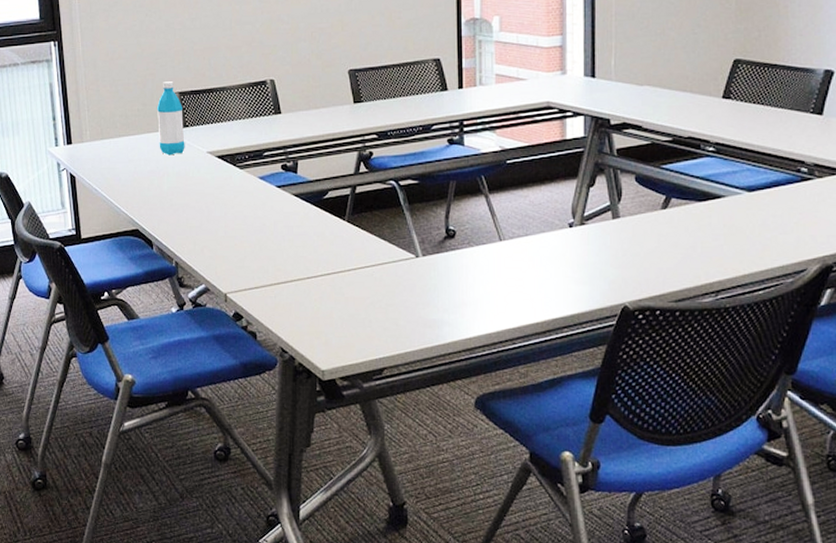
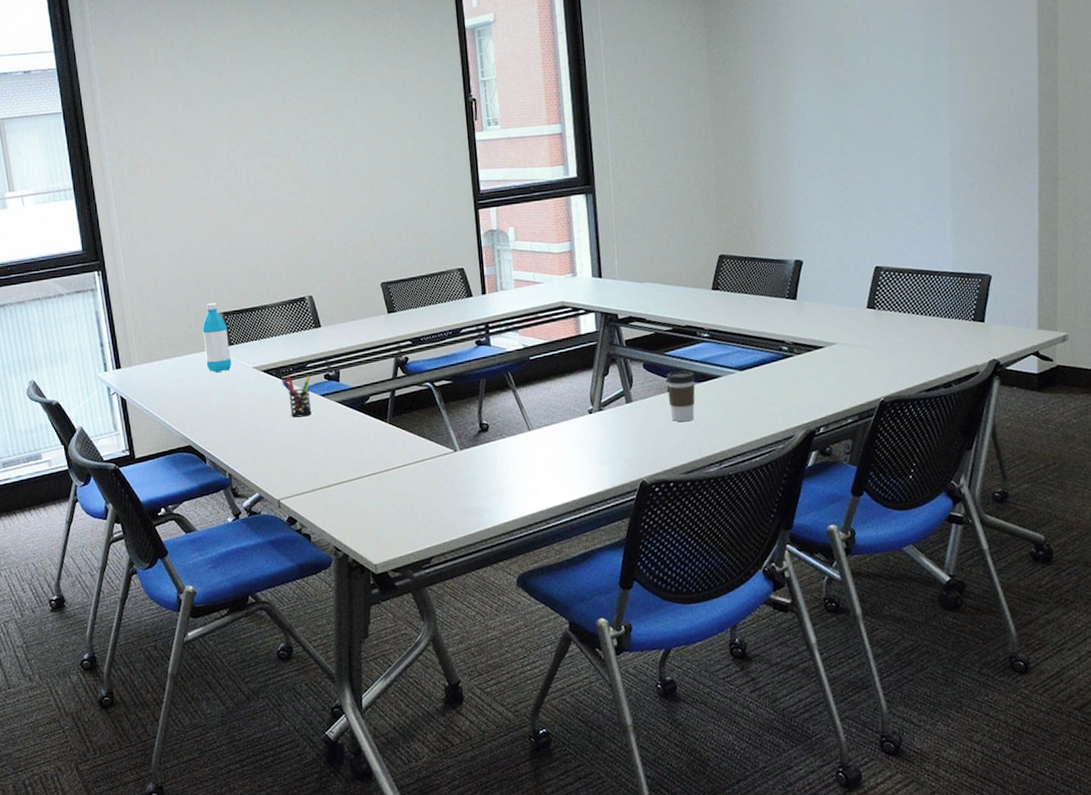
pen holder: none [236,163,267,208] -> present [281,375,312,418]
coffee cup: none [660,188,695,244] -> present [665,371,696,422]

